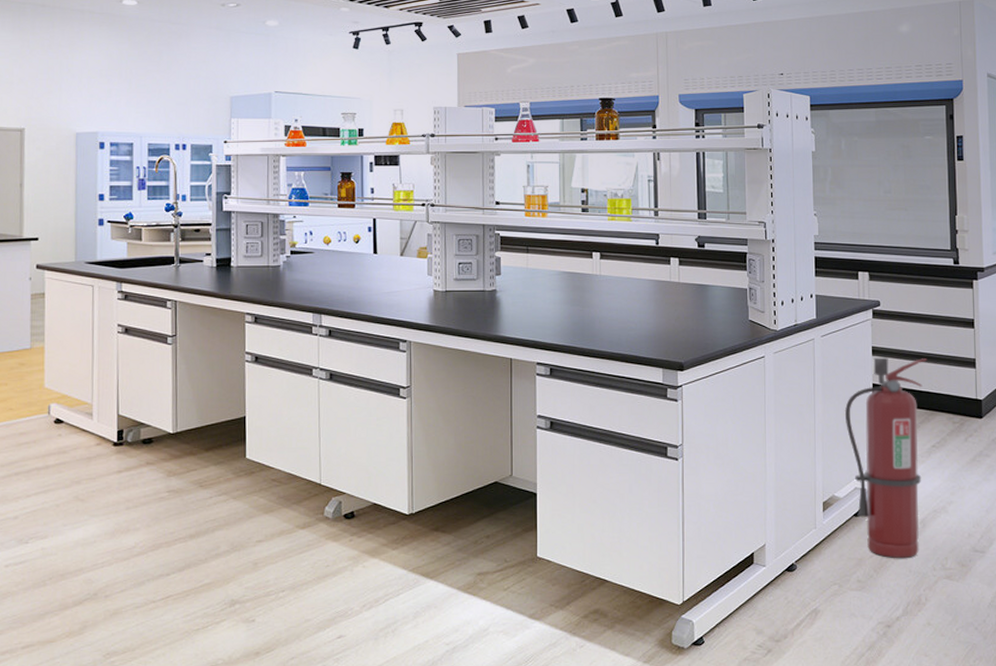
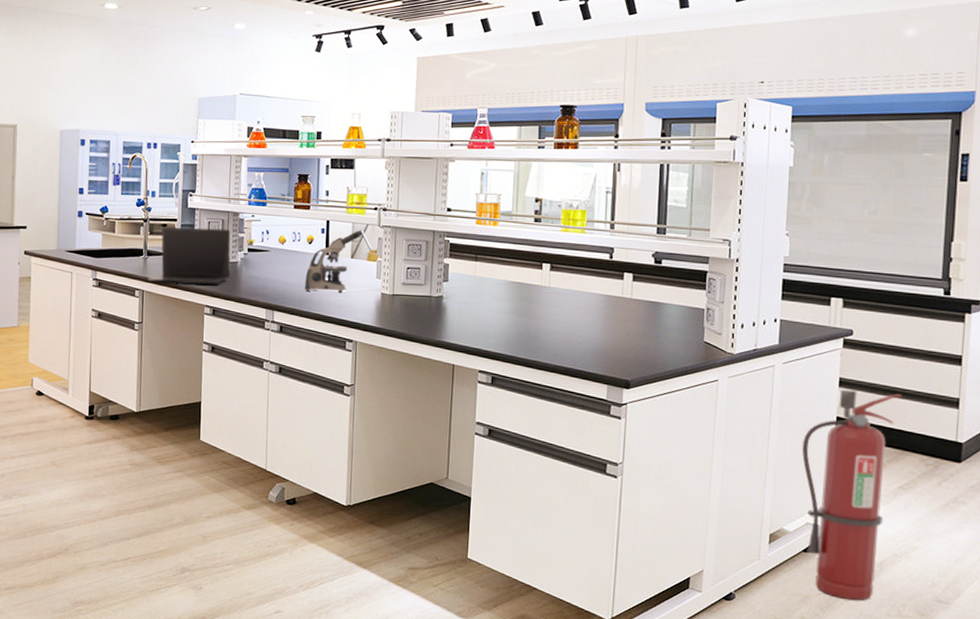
laptop computer: none [181,231,273,292] -> present [148,227,231,285]
microscope: none [353,226,423,293] -> present [305,229,373,293]

